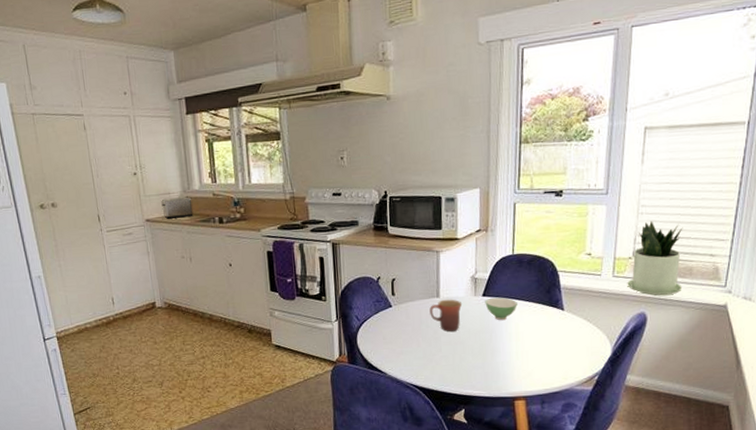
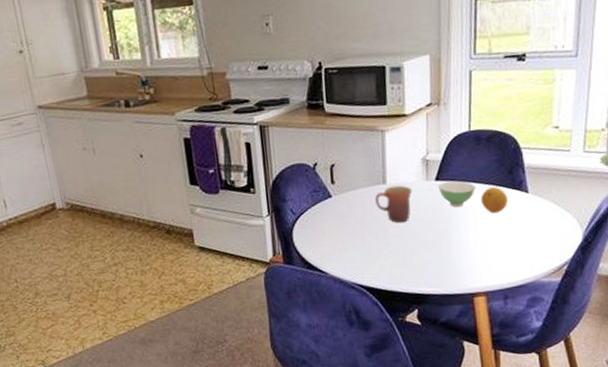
toaster: present [161,197,194,219] -> none [55,77,94,104]
fruit: none [521,304,546,327] -> present [480,187,508,214]

